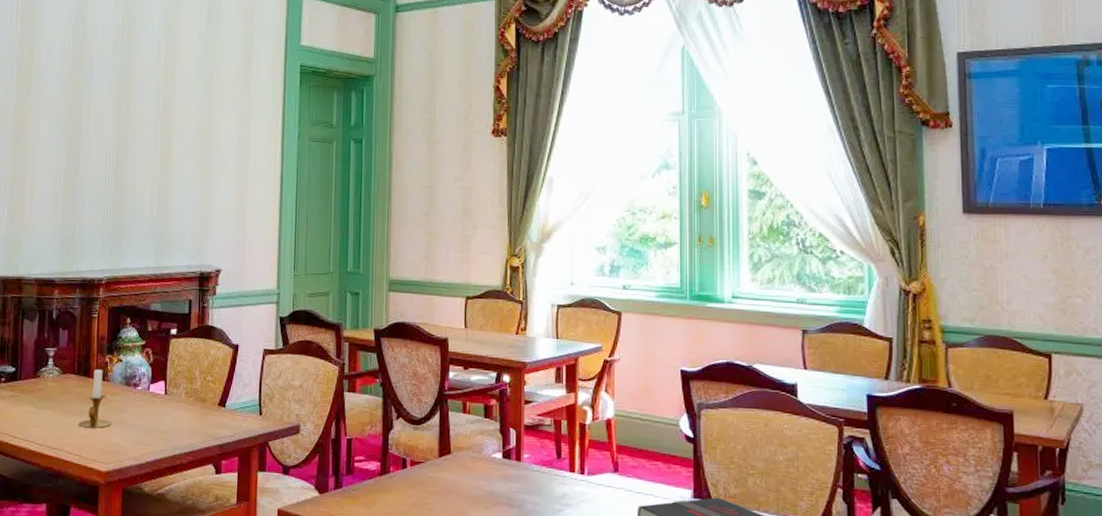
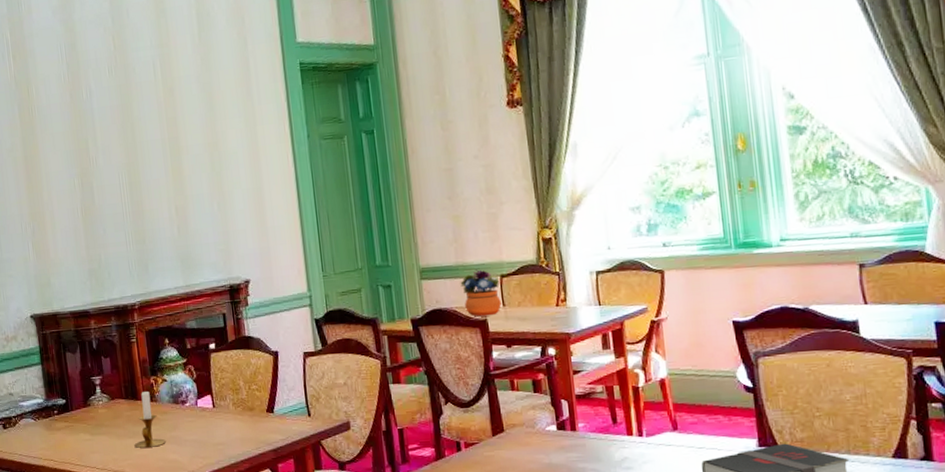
flower arrangement: none [426,288,465,336] -> present [460,269,501,317]

